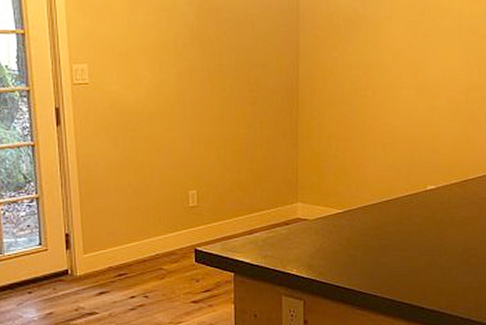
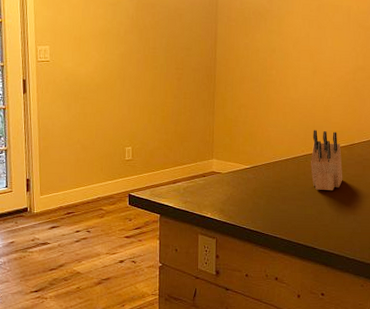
knife block: none [416,164,455,237] -> present [311,130,343,190]

